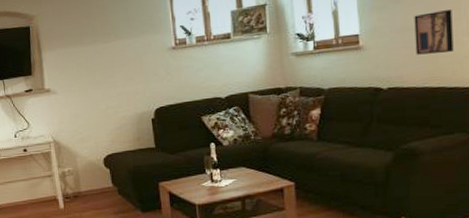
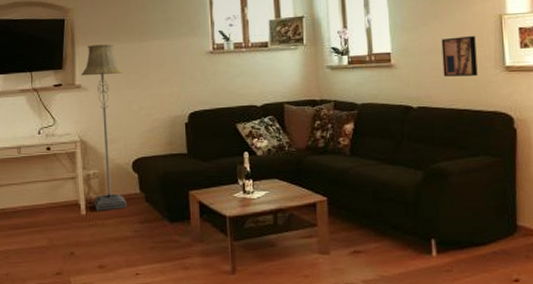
floor lamp: none [50,47,102,205] -> present [81,44,128,211]

